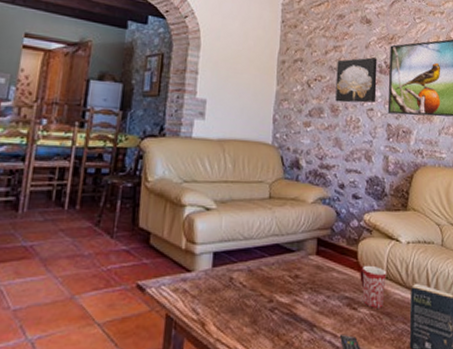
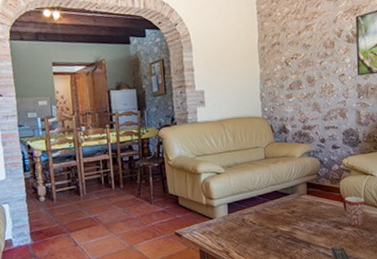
wall art: present [335,57,377,103] -> none [309,30,347,74]

